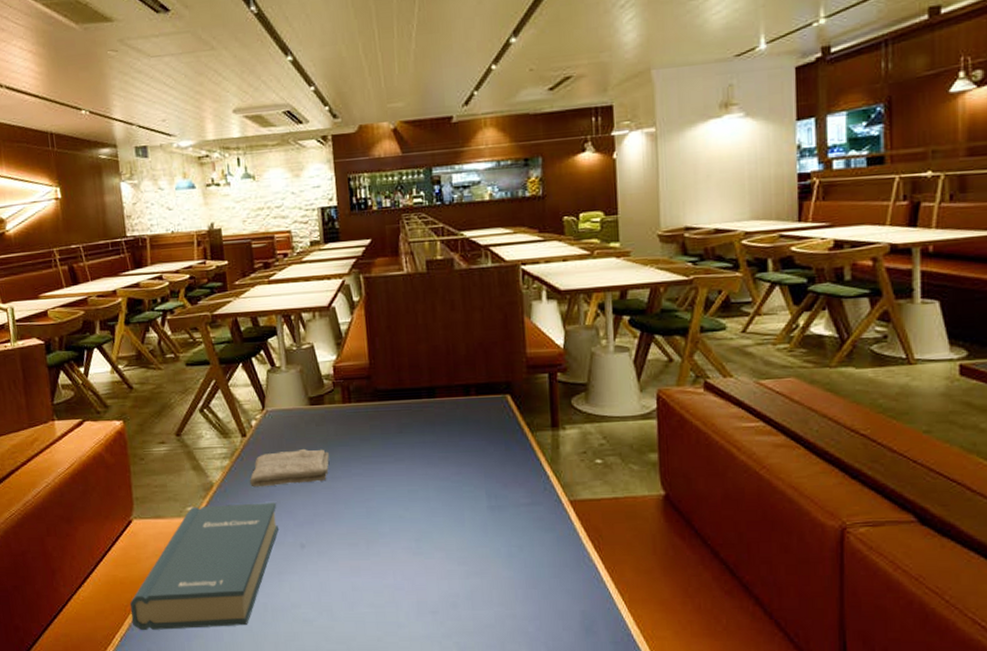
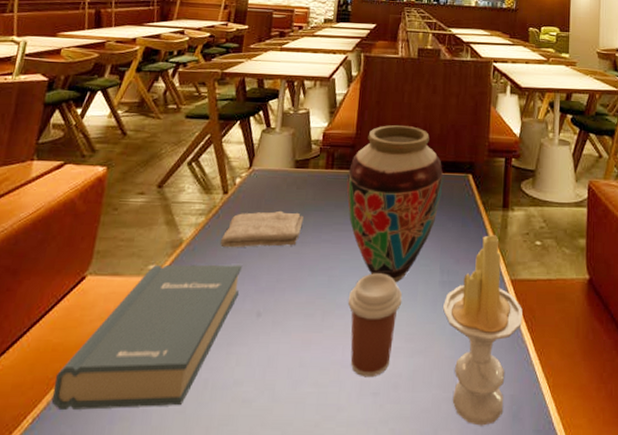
vase: none [368,349,478,511] -> present [346,125,444,283]
coffee cup: none [390,502,449,598] -> present [347,273,402,378]
candle: none [495,456,587,639] -> present [443,235,523,426]

